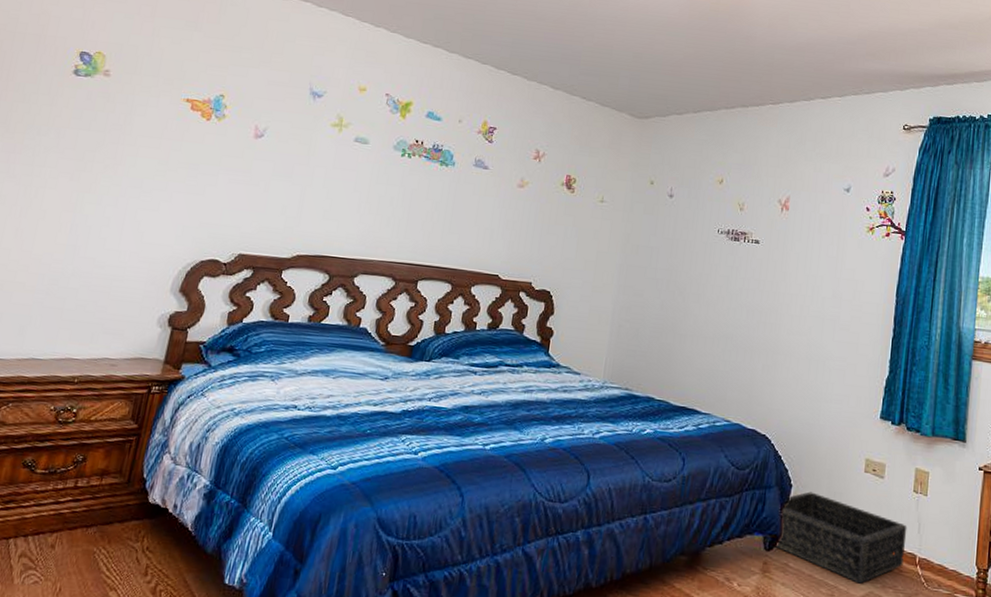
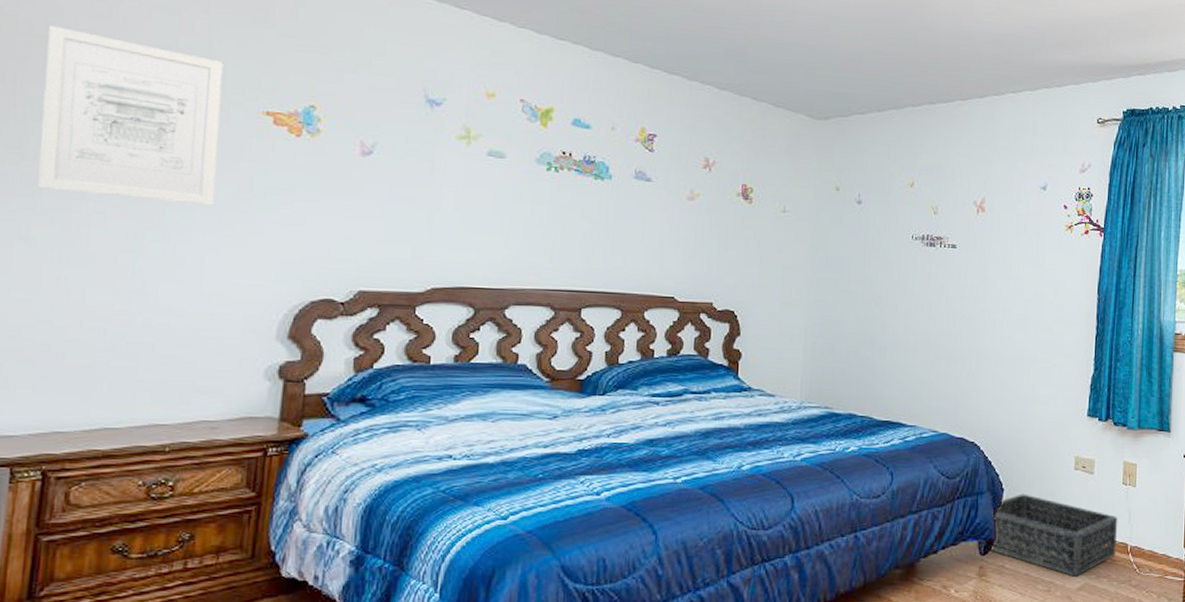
wall art: none [13,26,160,176] -> present [38,26,224,206]

